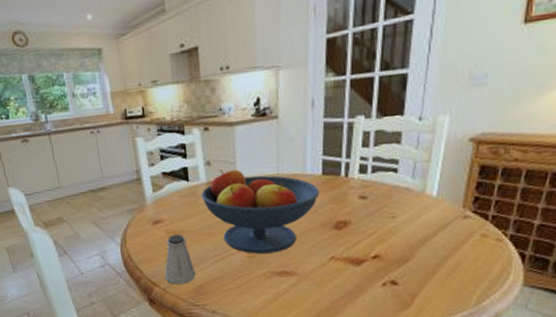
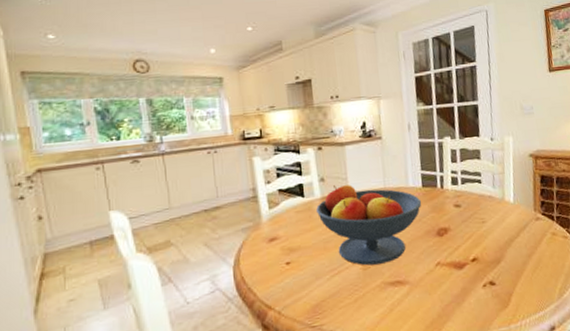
saltshaker: present [164,235,196,284] -> none [279,251,313,306]

